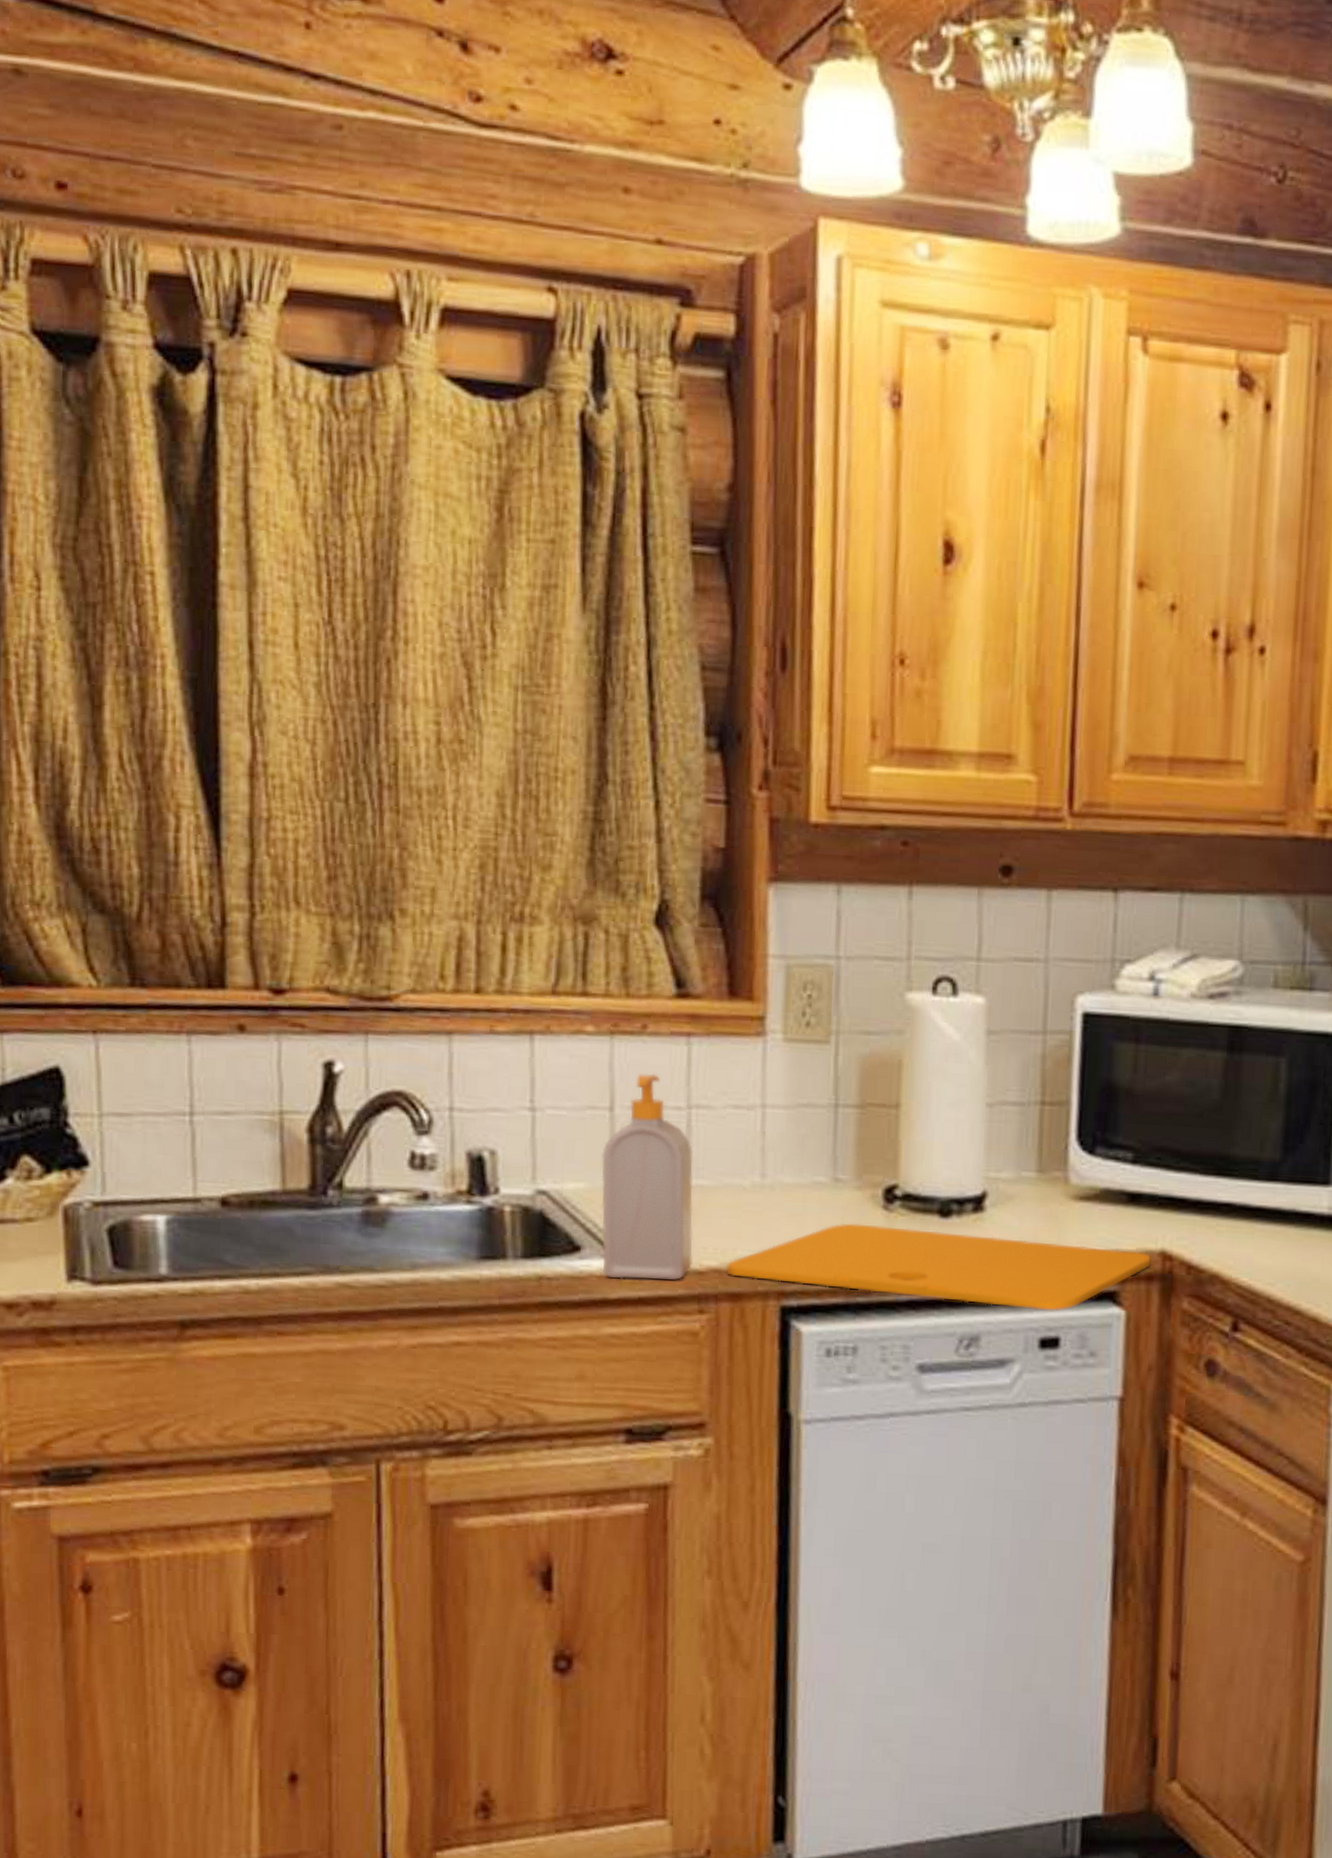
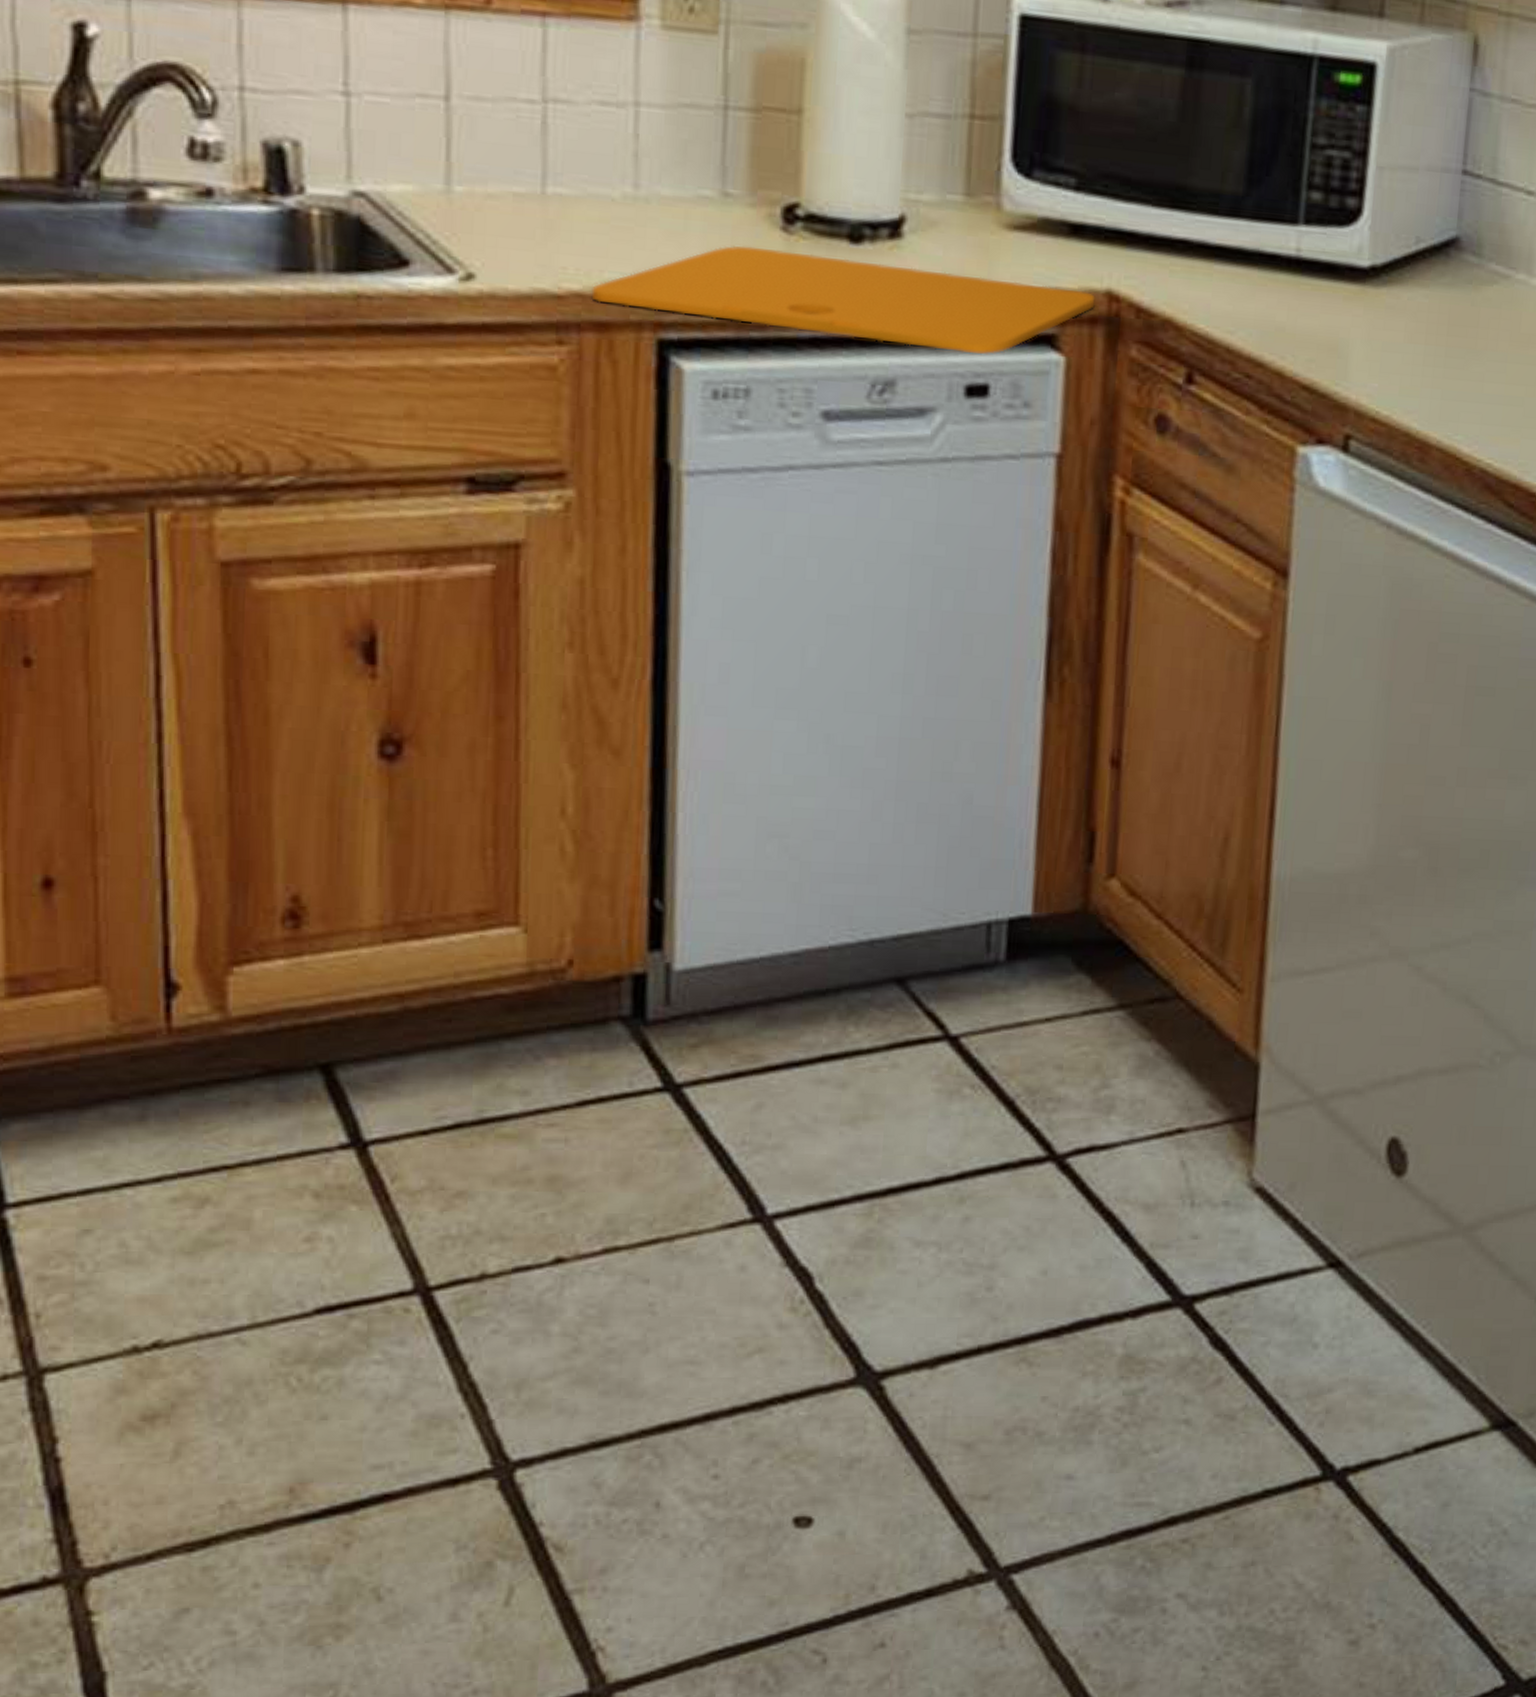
soap bottle: present [601,1073,693,1280] -> none [435,58,550,304]

